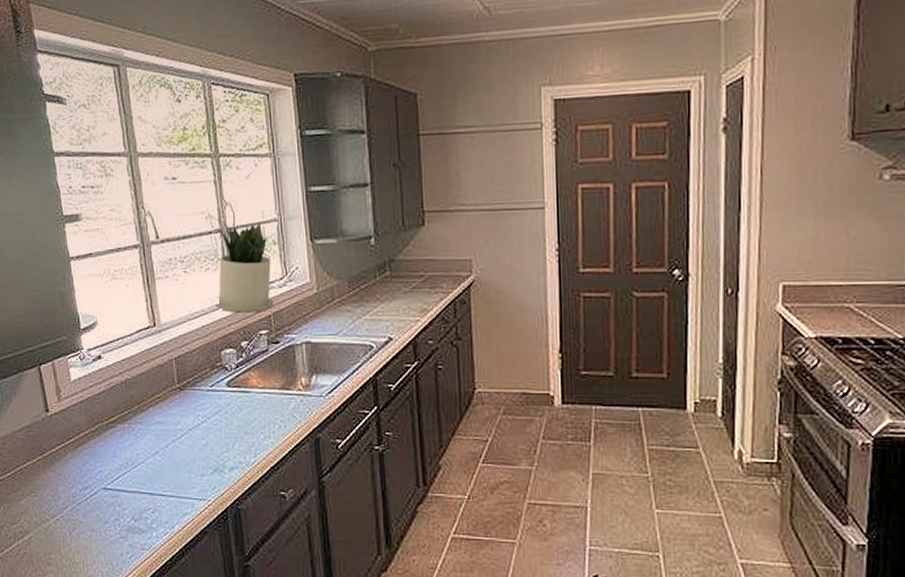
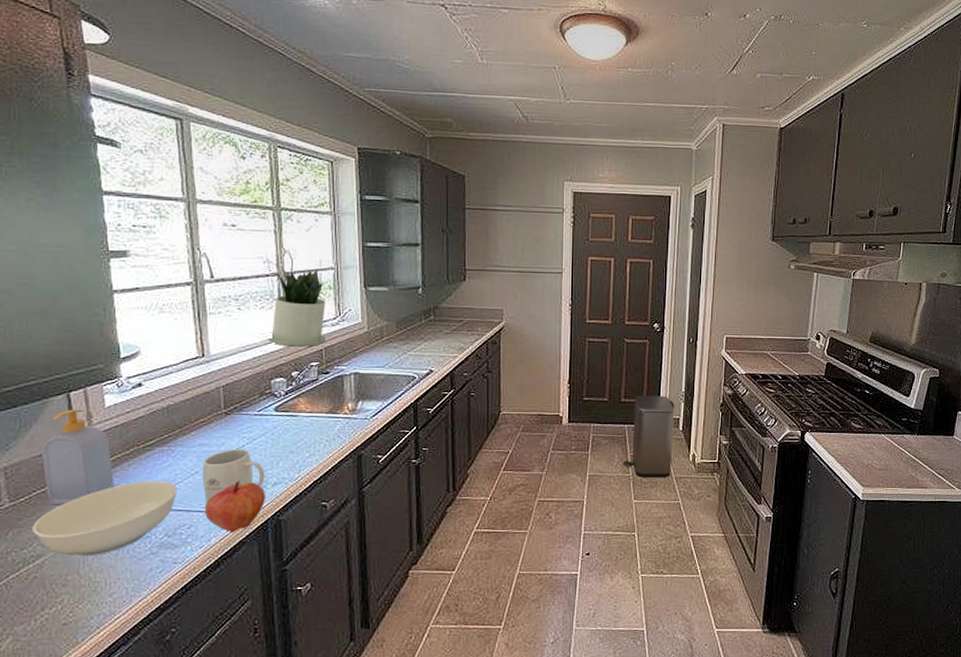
bowl: none [19,460,140,536] -> present [33,481,177,556]
soap bottle: none [21,383,84,482] -> present [41,409,114,506]
mug: none [162,428,222,486] -> present [203,449,265,503]
fruit: none [166,462,224,520] -> present [204,479,266,532]
pedal bin: none [638,369,709,480] -> present [623,396,675,478]

